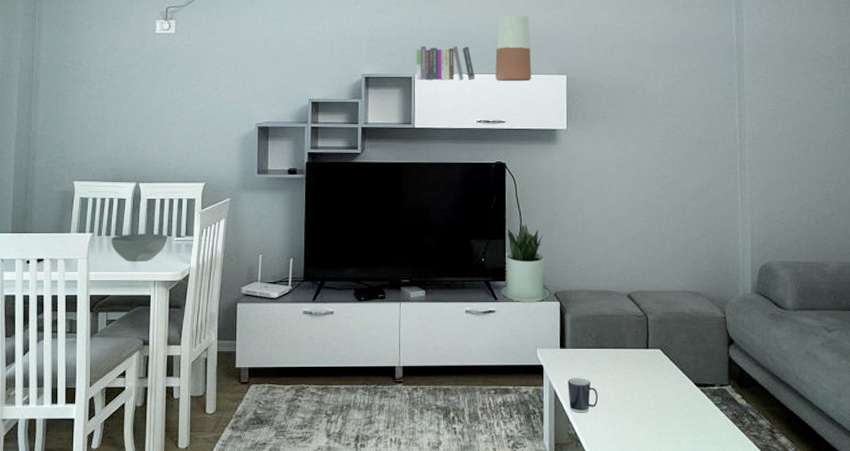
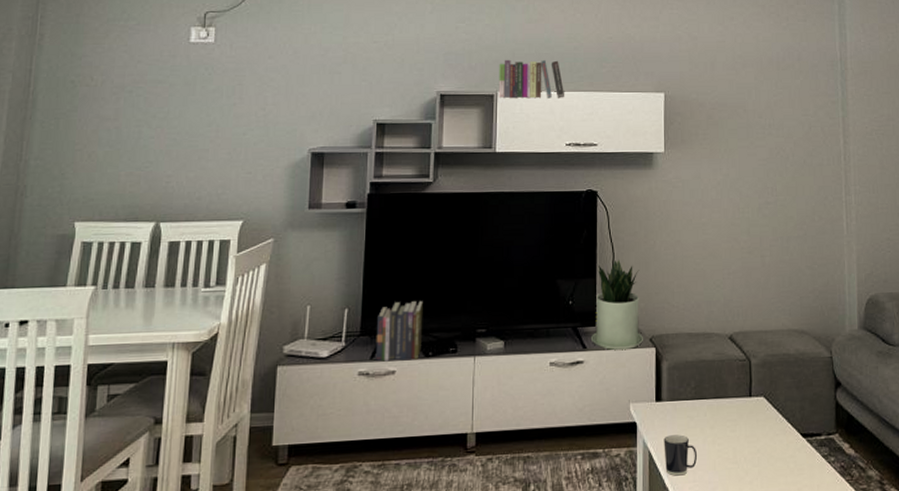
bowl: present [110,233,168,262] -> none [119,284,193,320]
books: none [317,253,356,303] -> present [375,301,423,362]
vase: present [495,15,532,82] -> none [587,26,627,100]

